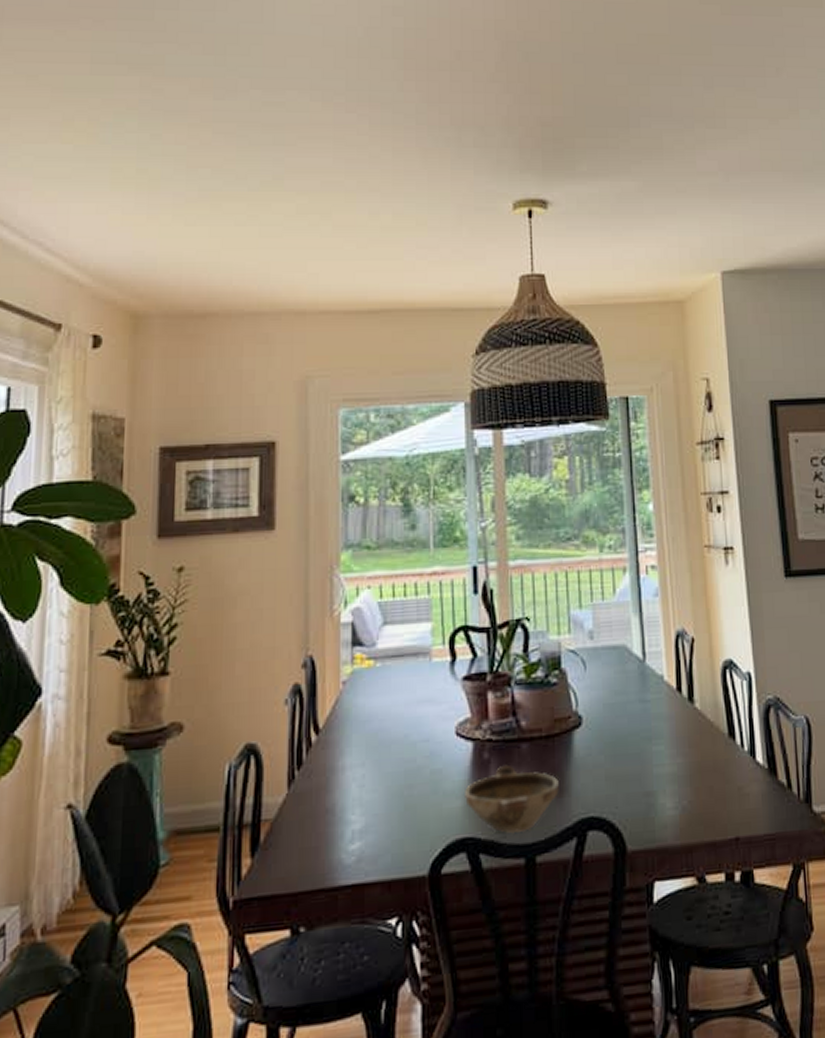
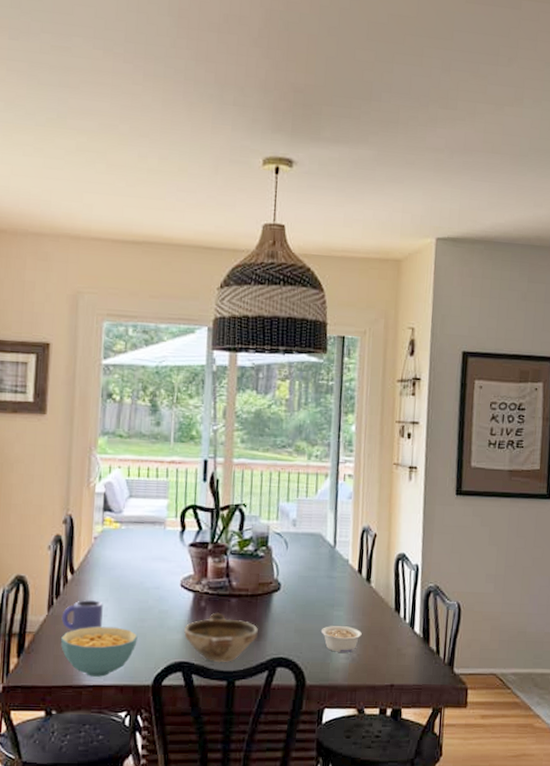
mug: none [306,766,359,813] -> present [61,600,103,632]
cereal bowl: none [307,799,406,873] -> present [61,626,138,677]
legume: none [638,764,691,801] -> present [320,626,362,653]

